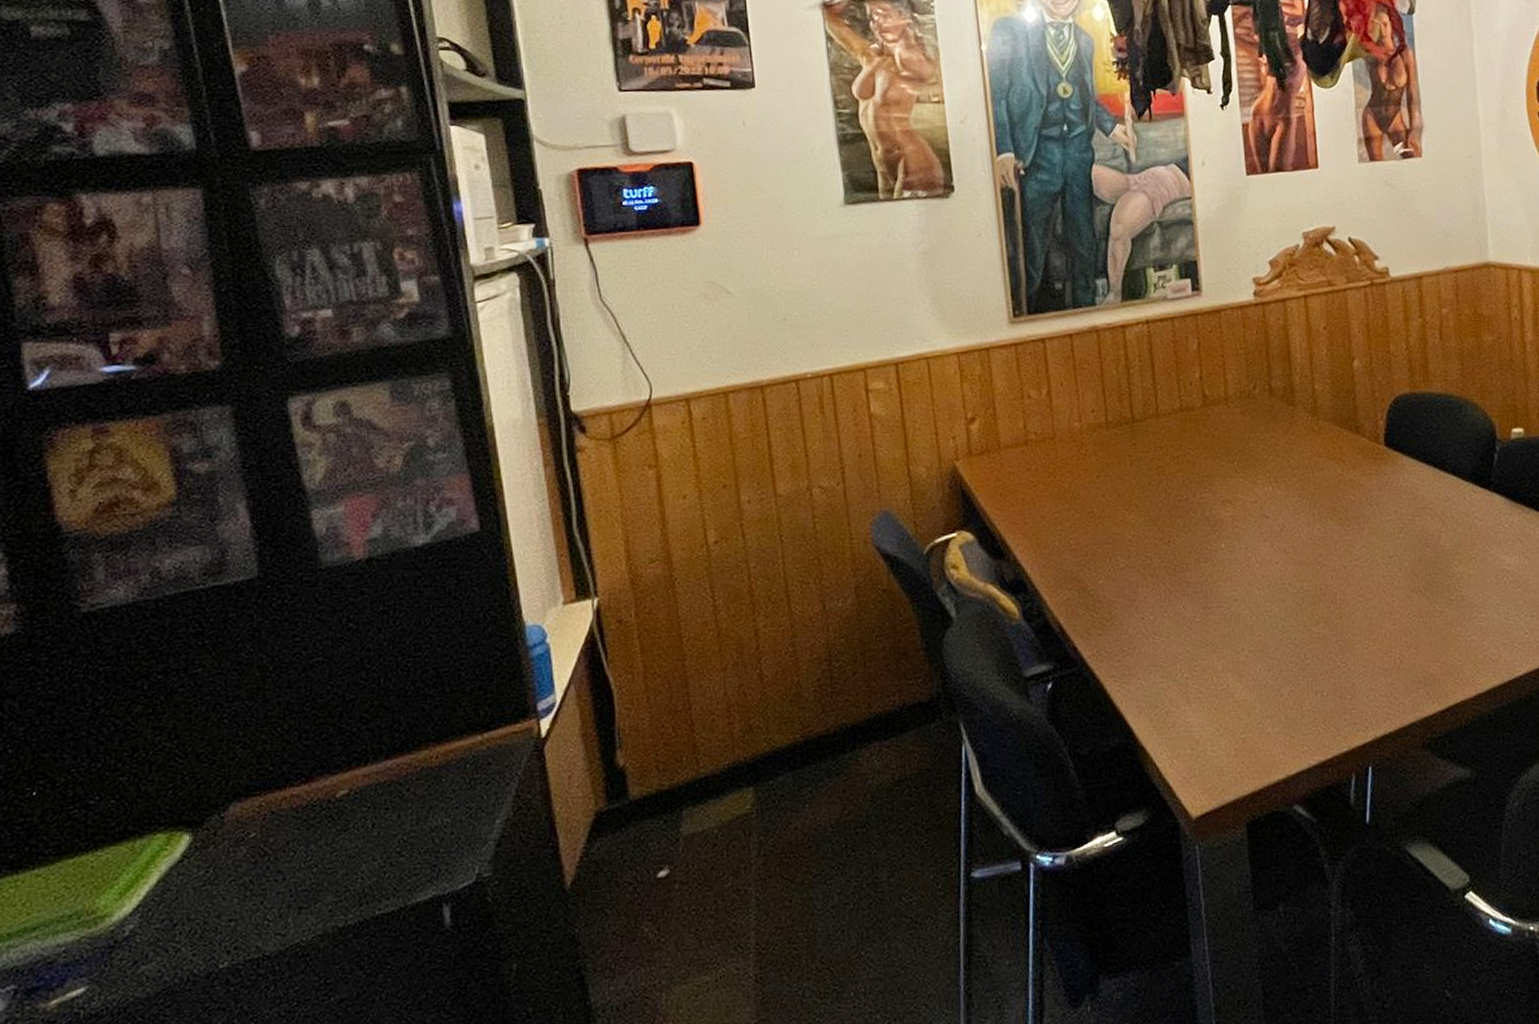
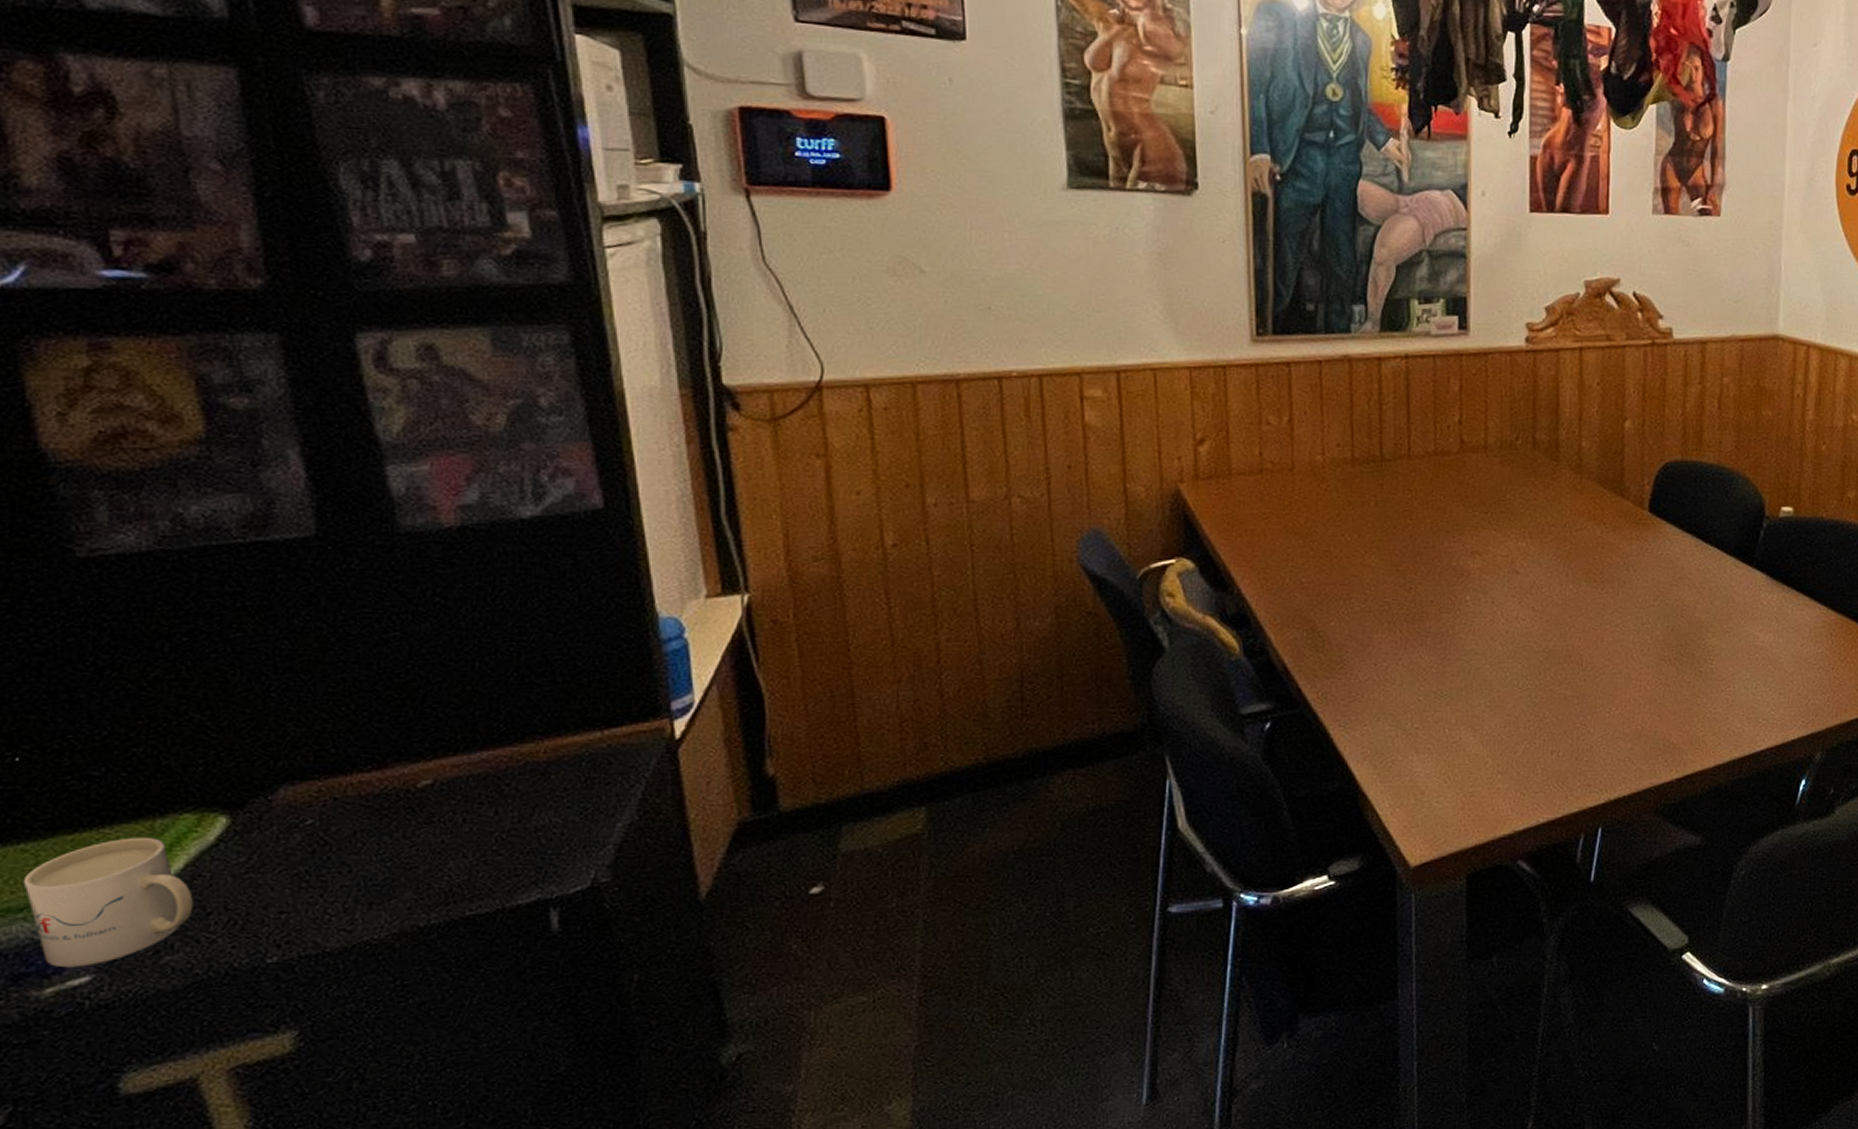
mug: none [36,857,163,981] -> present [23,837,193,968]

